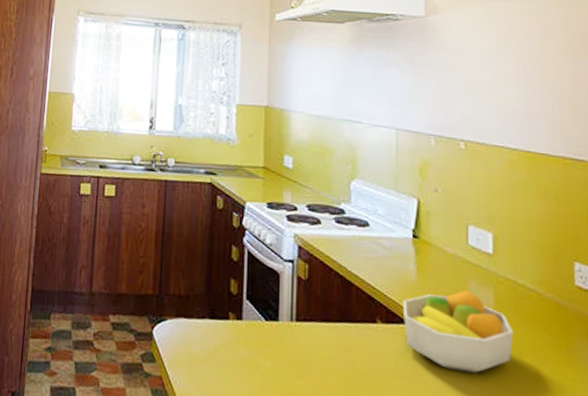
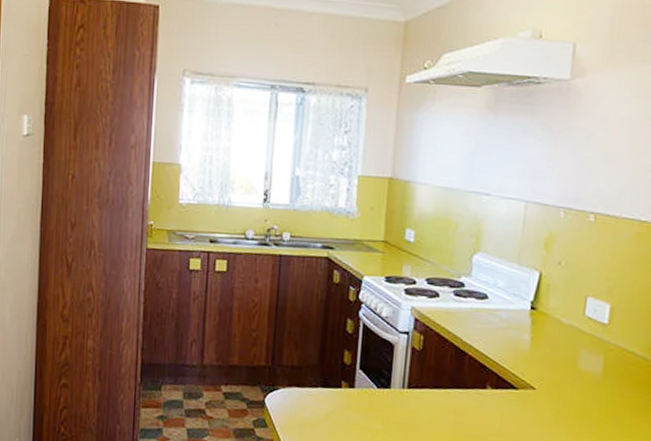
fruit bowl: present [402,289,513,373] -> none [513,357,617,431]

